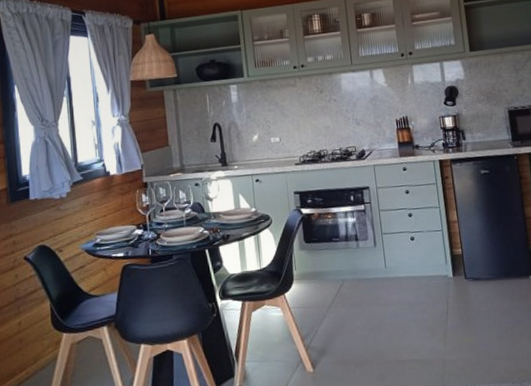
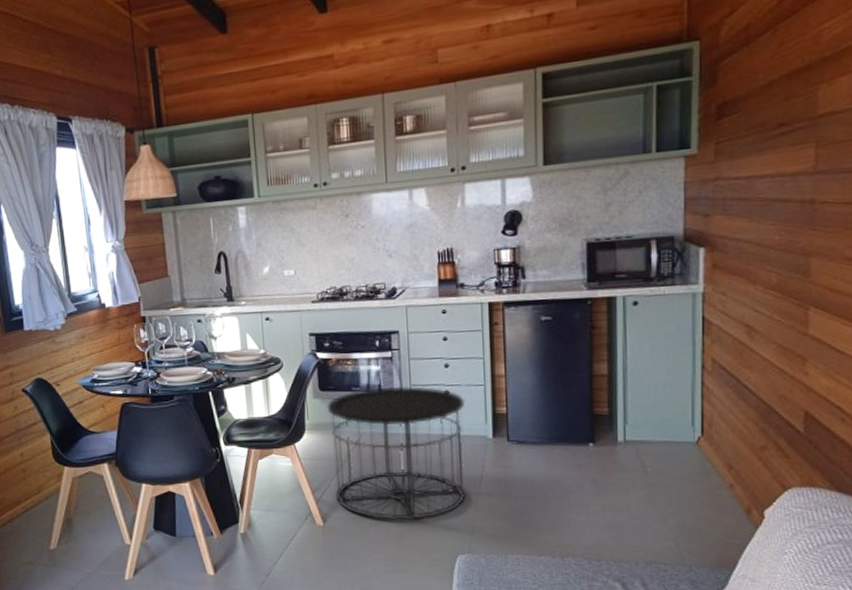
side table: none [311,234,437,362] -> present [327,386,467,521]

